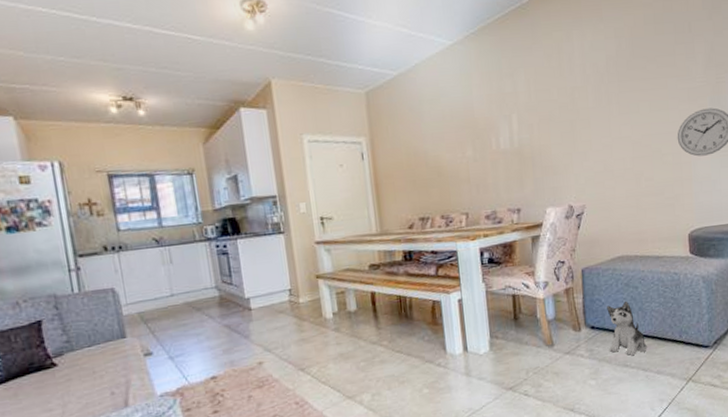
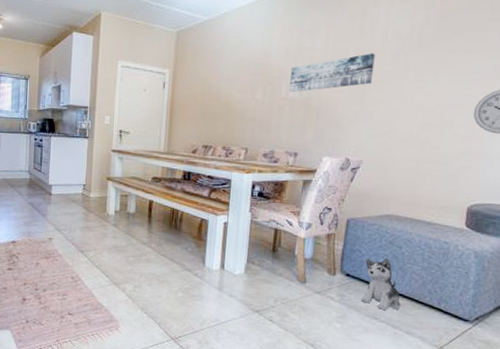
wall art: none [497,90,580,144] -> present [289,53,375,93]

